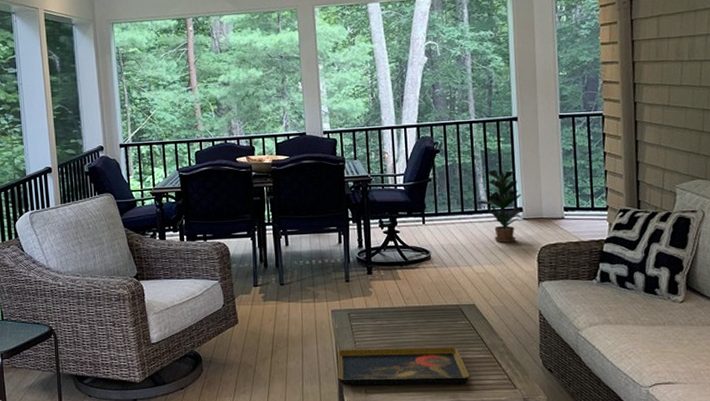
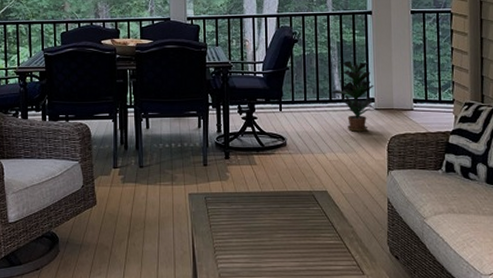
decorative tray: present [336,347,470,386] -> none [192,233,320,270]

